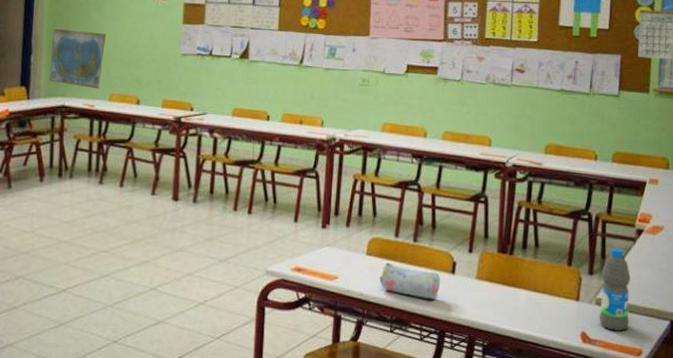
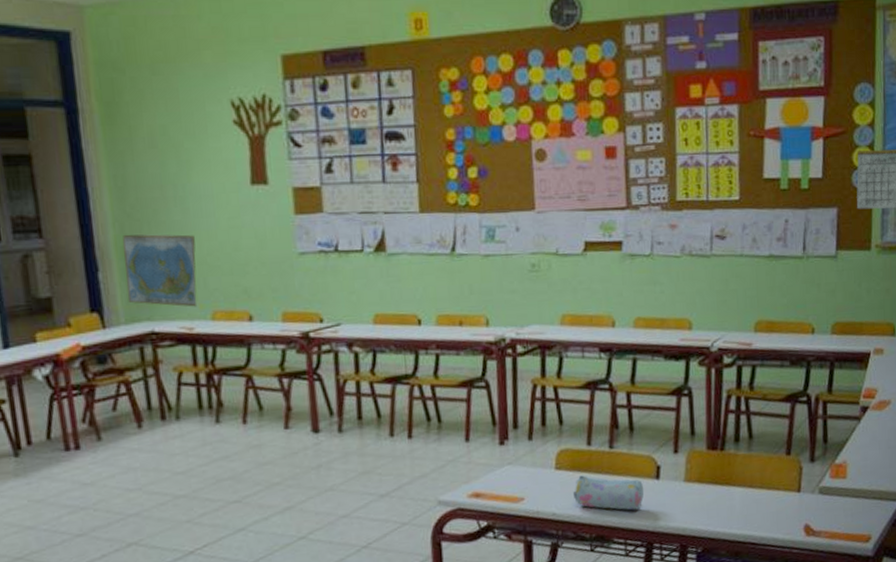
water bottle: present [599,248,630,332] -> none [823,430,856,519]

